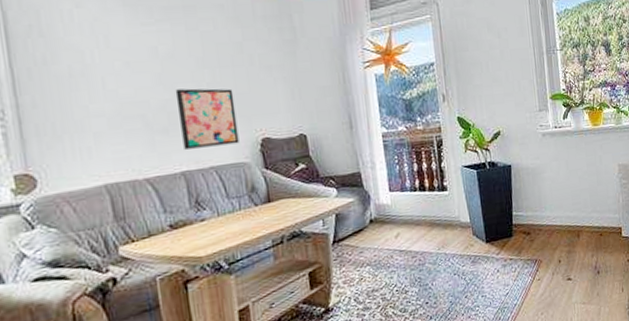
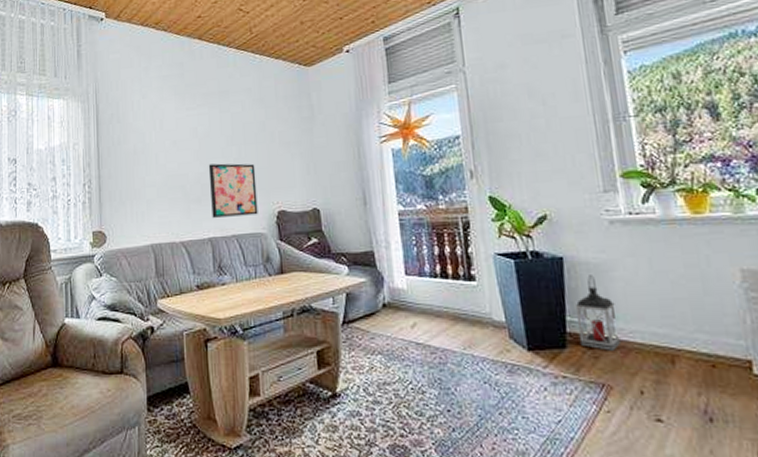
lantern: none [518,177,548,234] -> present [574,275,621,351]

